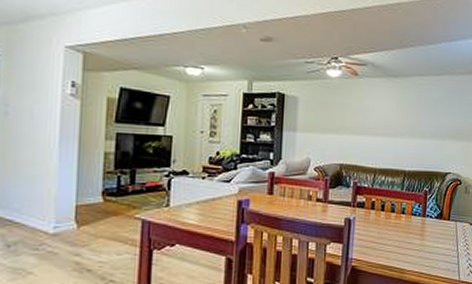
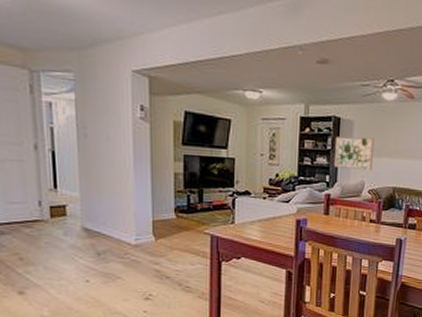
wall art: none [277,112,319,148] -> present [333,136,374,171]

